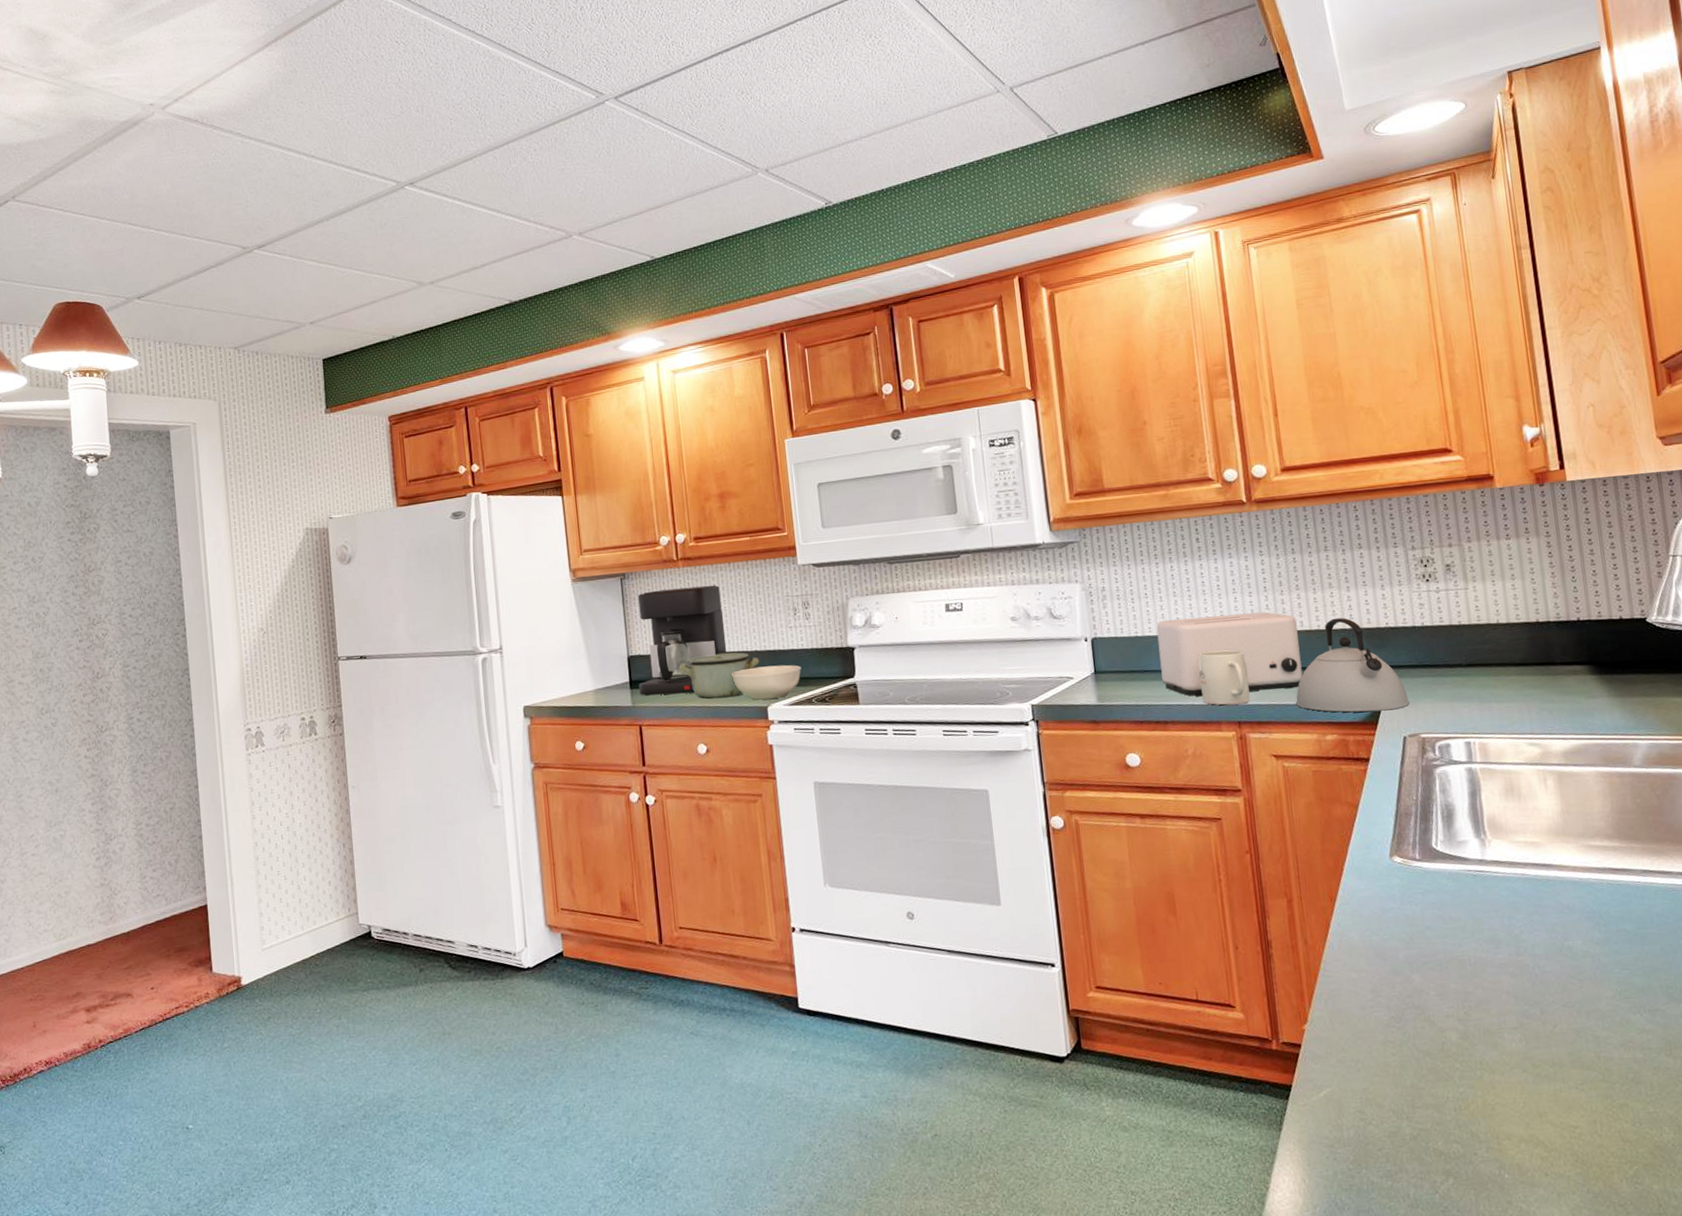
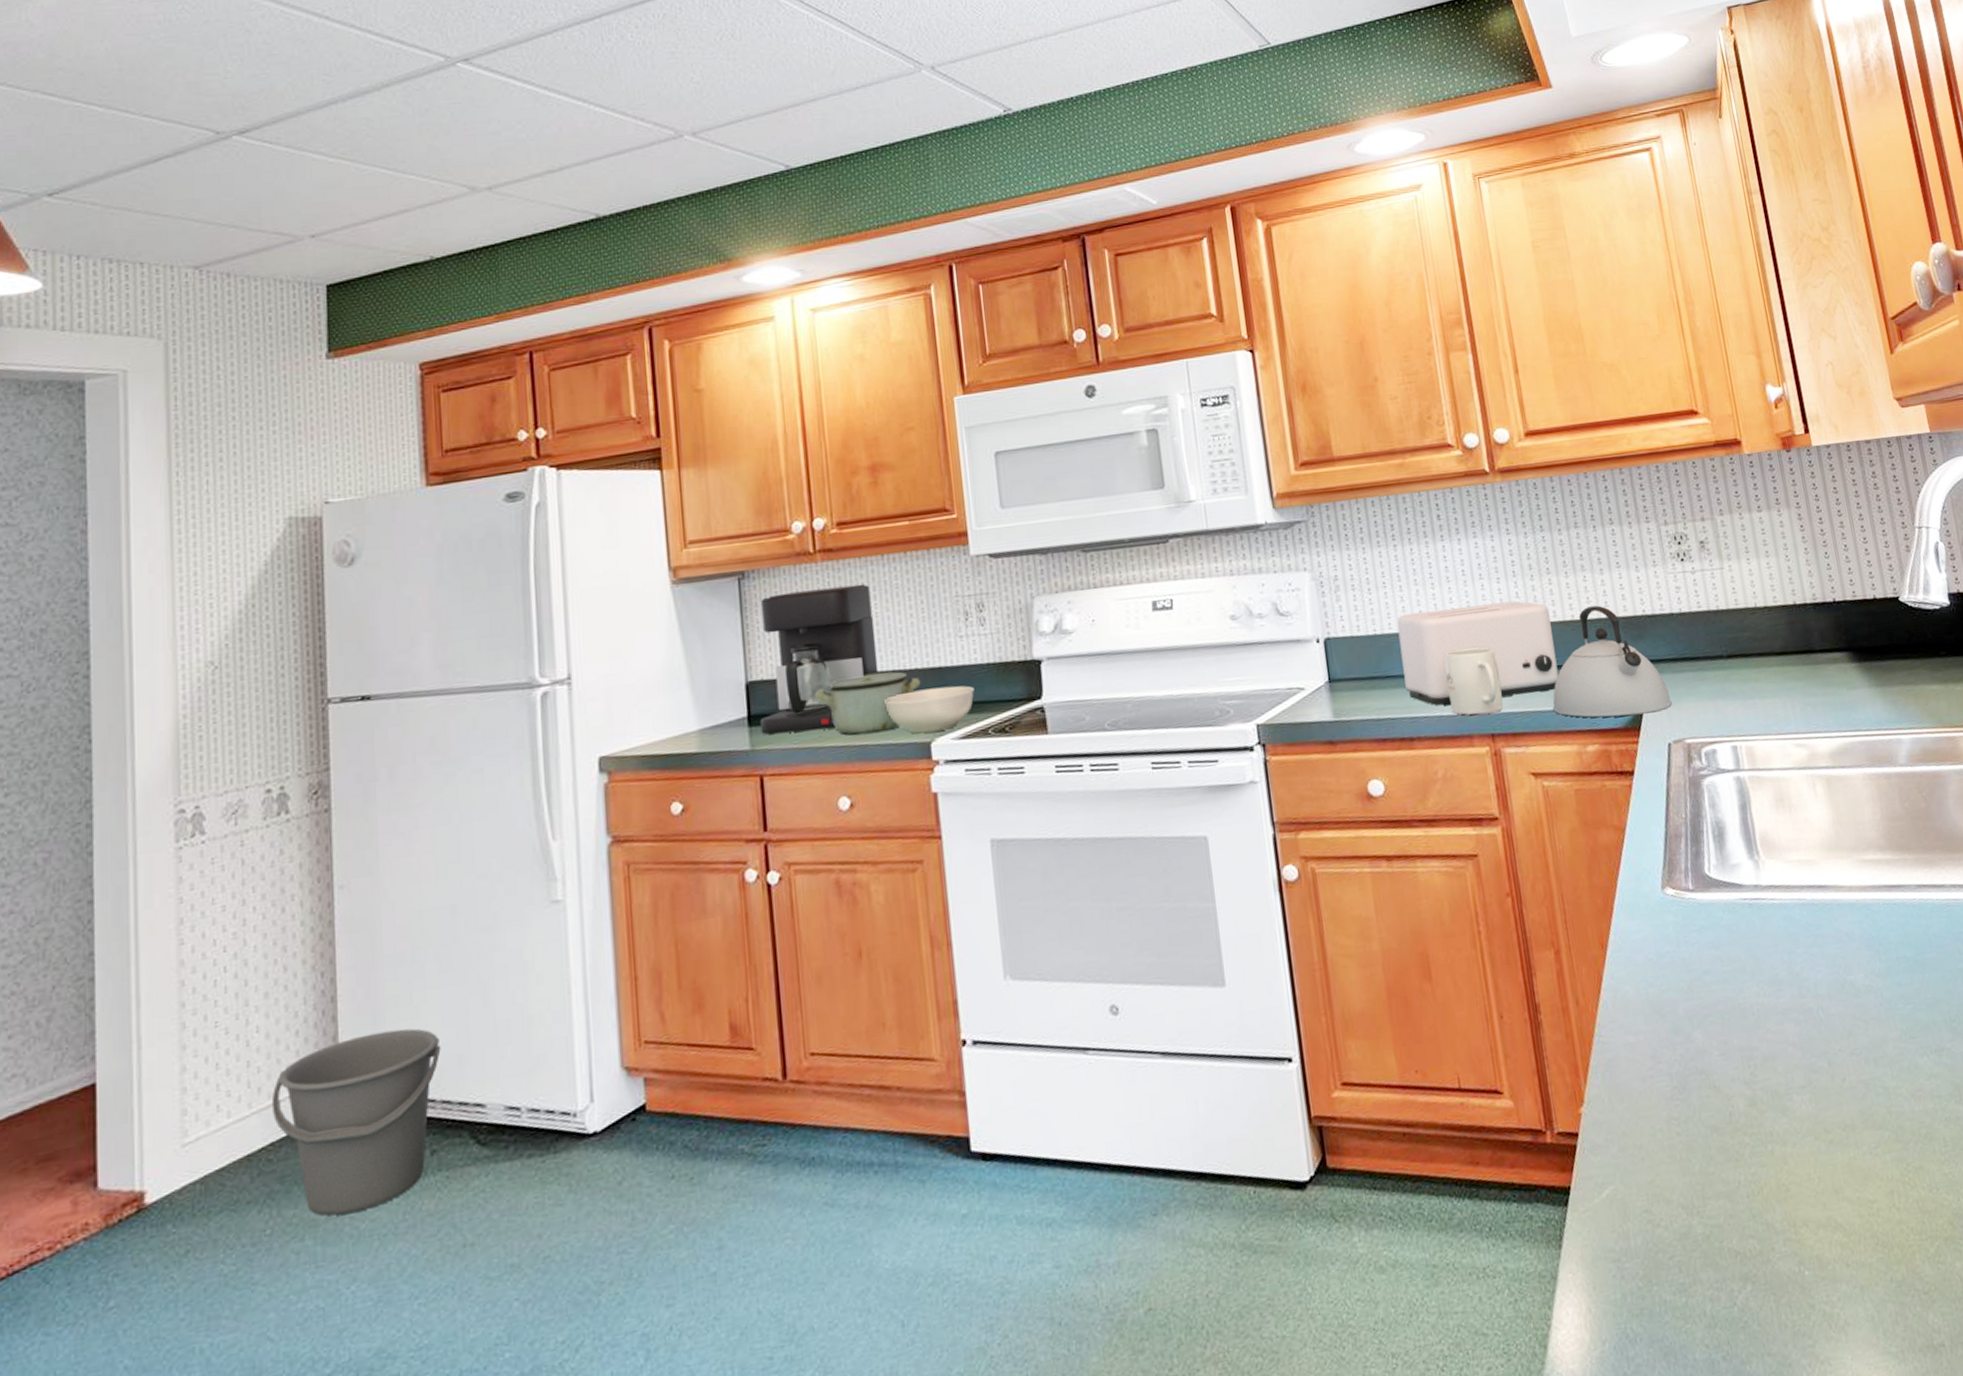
bucket: none [316,886,424,1005] -> present [271,1028,441,1216]

